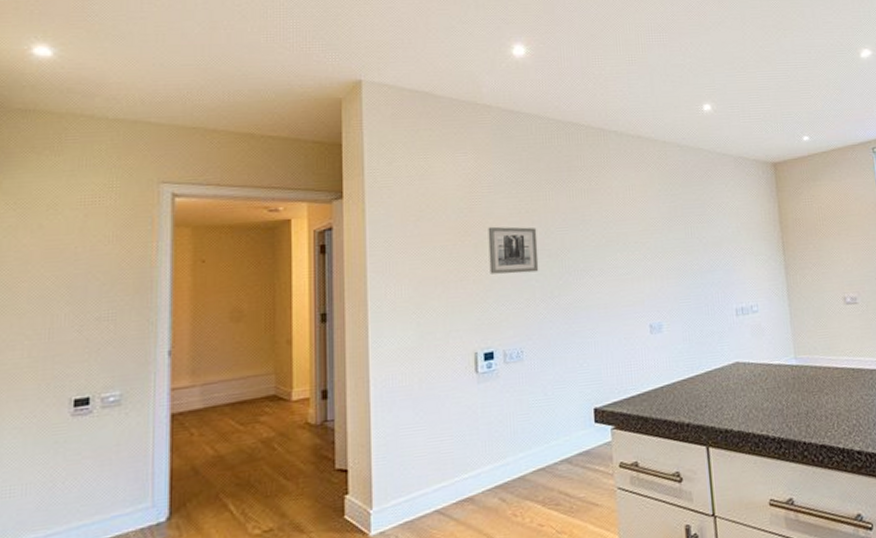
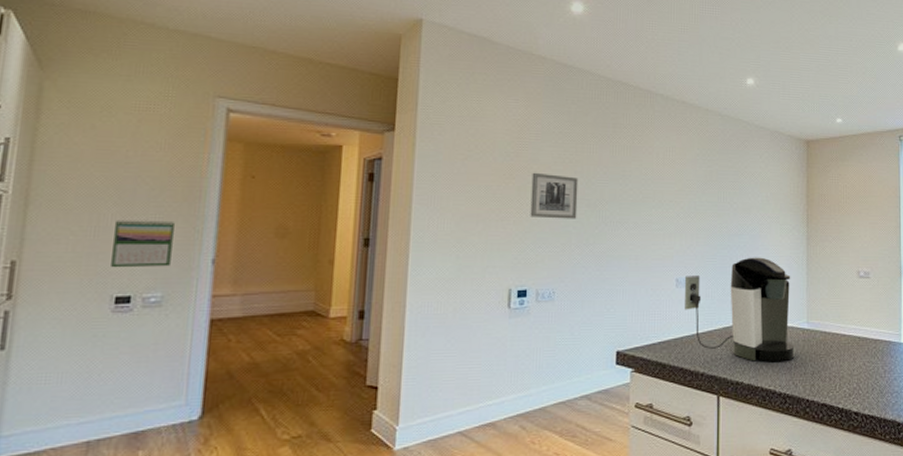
calendar: none [68,315,128,370] -> present [111,220,175,268]
coffee maker: none [659,292,786,406] -> present [685,257,795,362]

